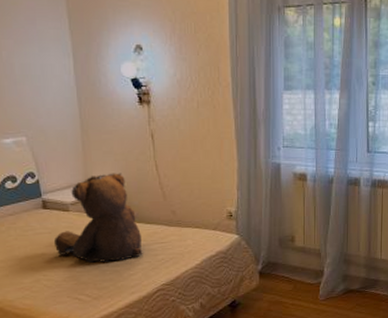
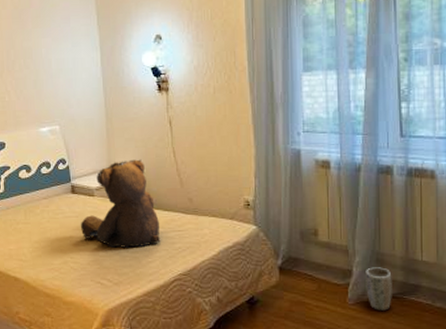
plant pot: none [335,266,357,304] -> present [366,267,392,311]

